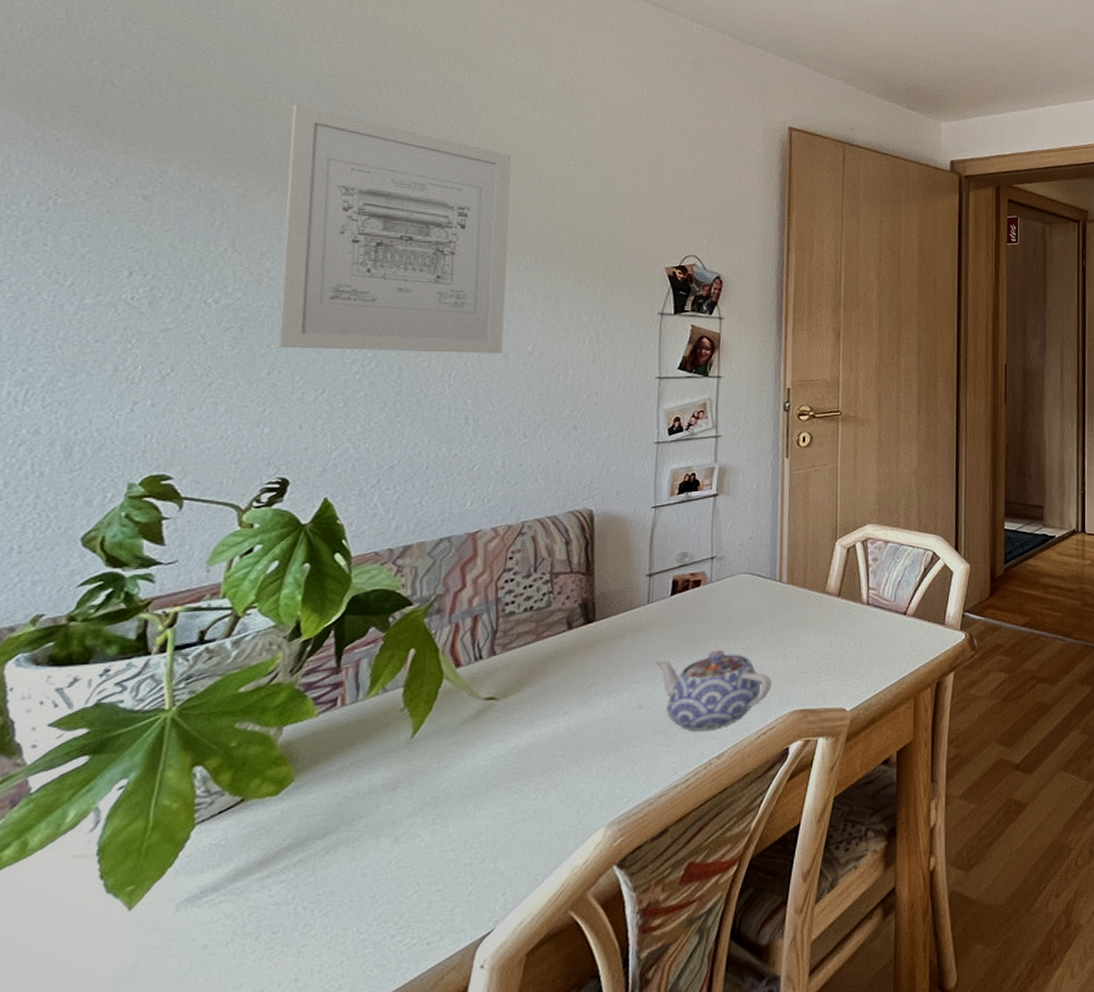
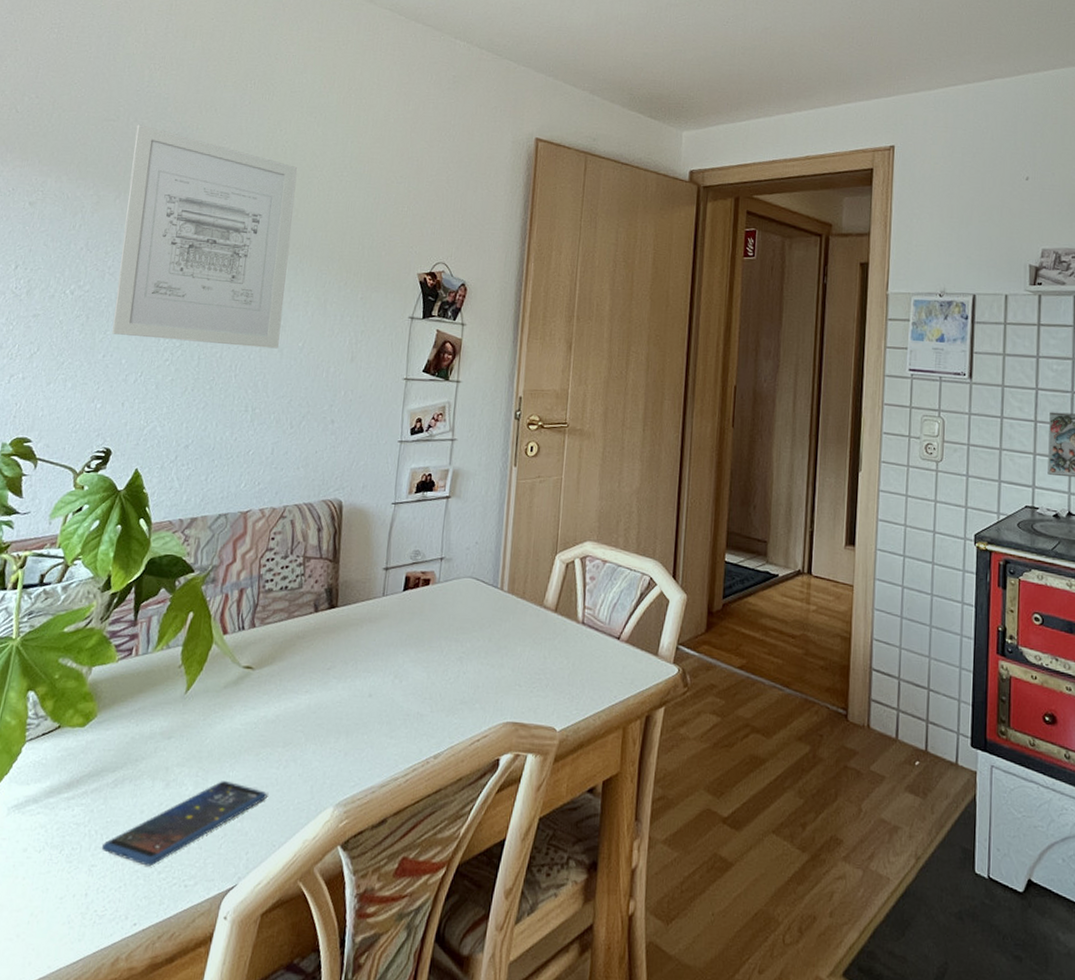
smartphone: none [312,822,525,933] -> present [101,781,267,866]
teapot: present [655,650,771,731] -> none [386,651,488,729]

